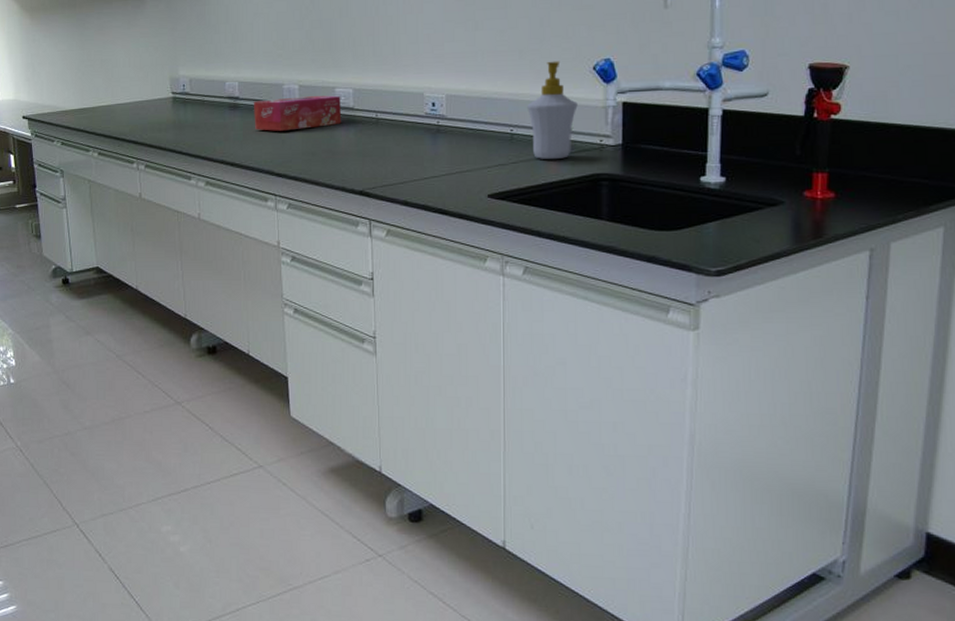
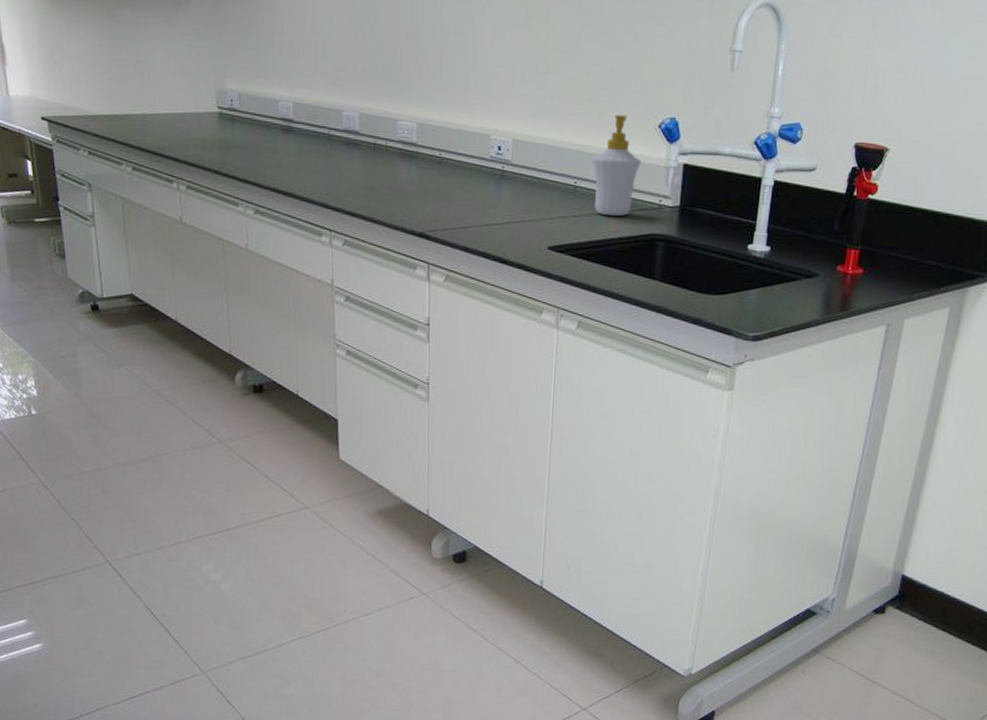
tissue box: present [254,95,342,131] -> none [309,125,404,162]

